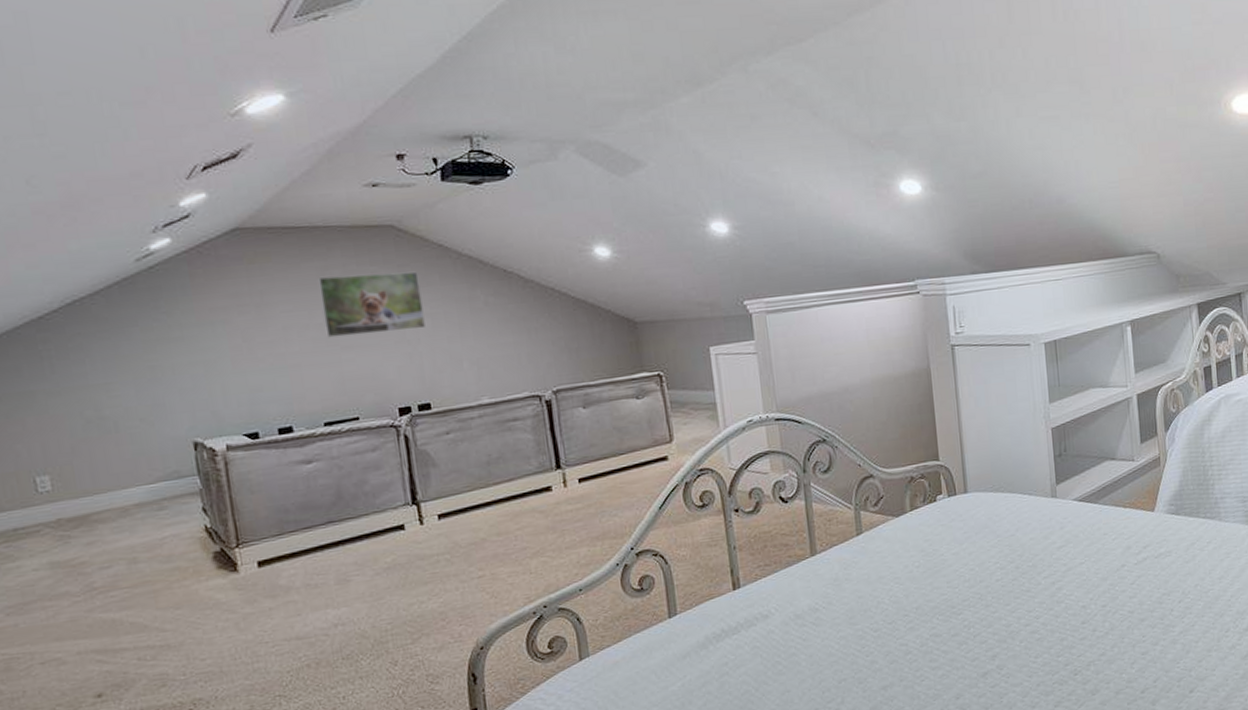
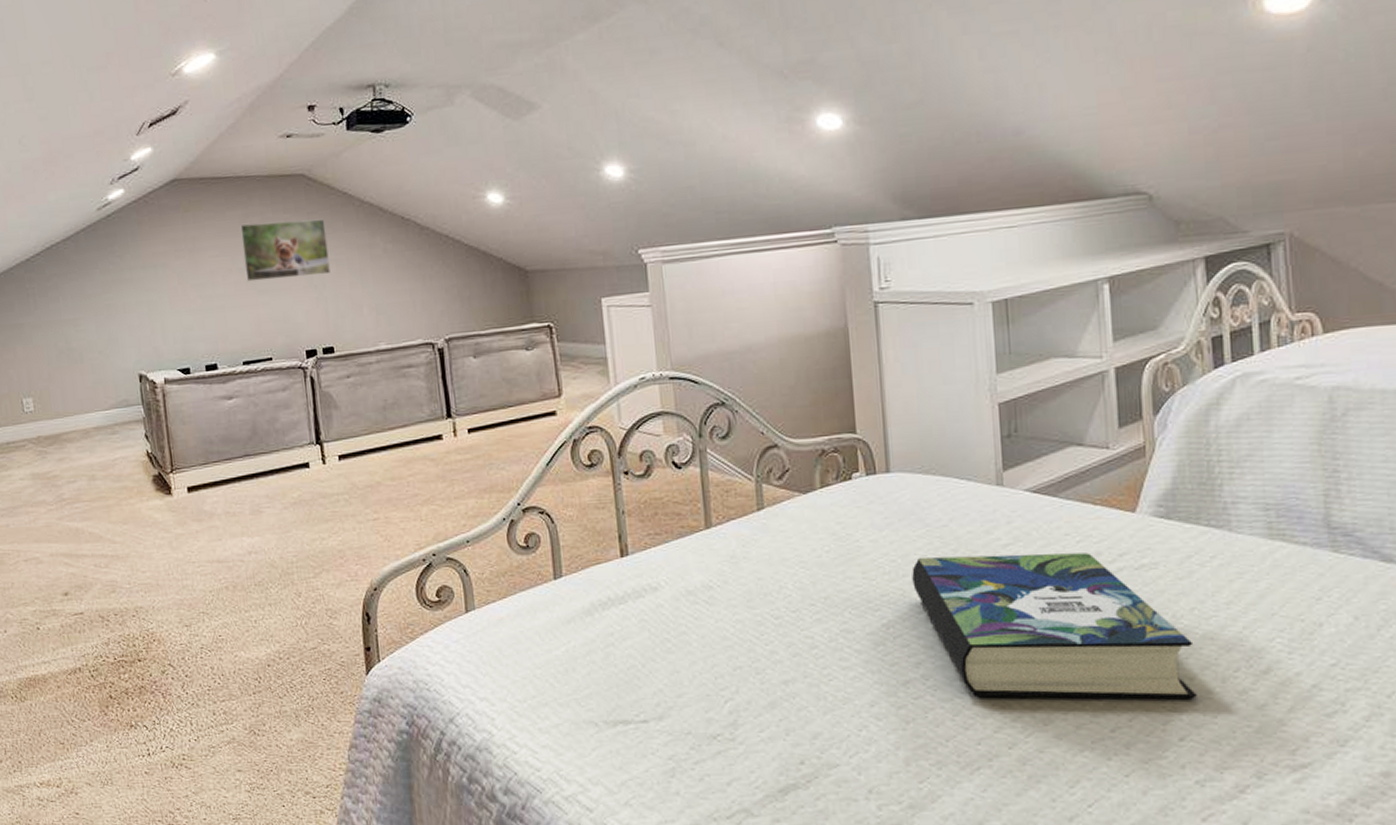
book: none [987,548,1201,679] -> present [911,553,1197,699]

